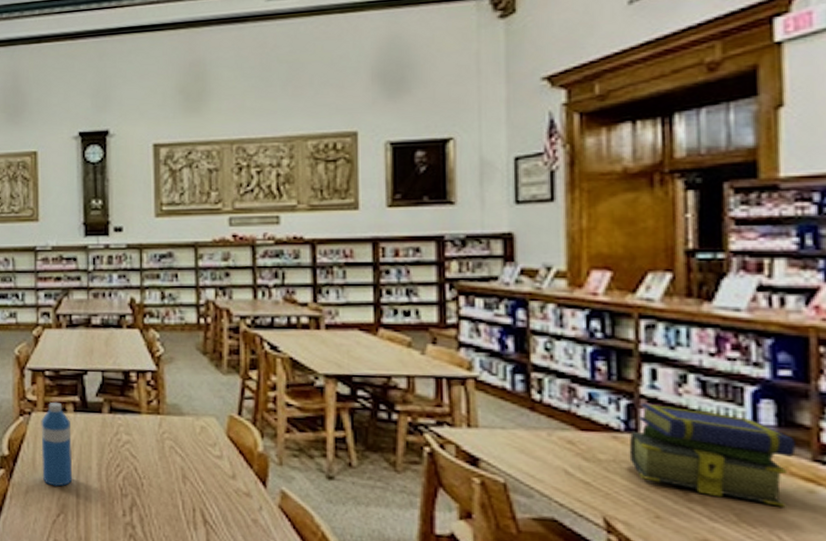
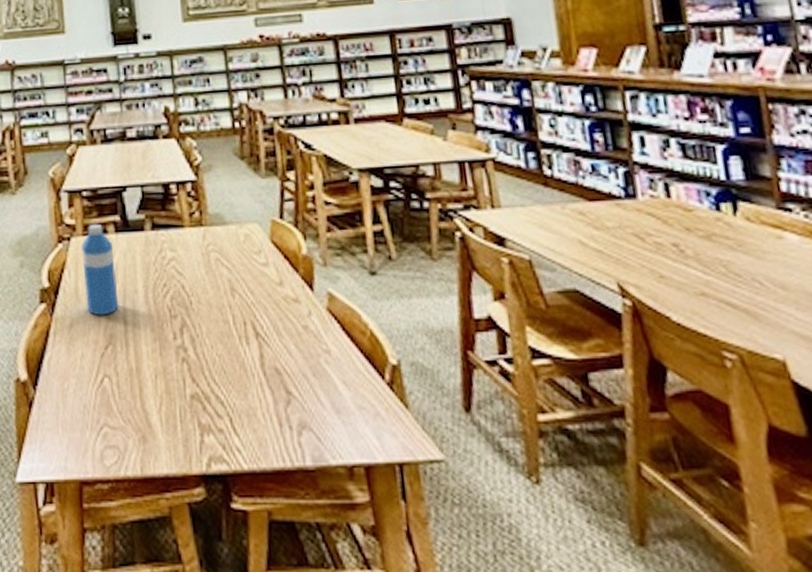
stack of books: present [629,402,796,507] -> none [630,169,763,255]

